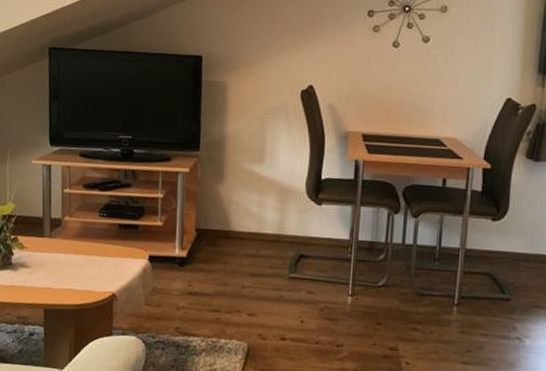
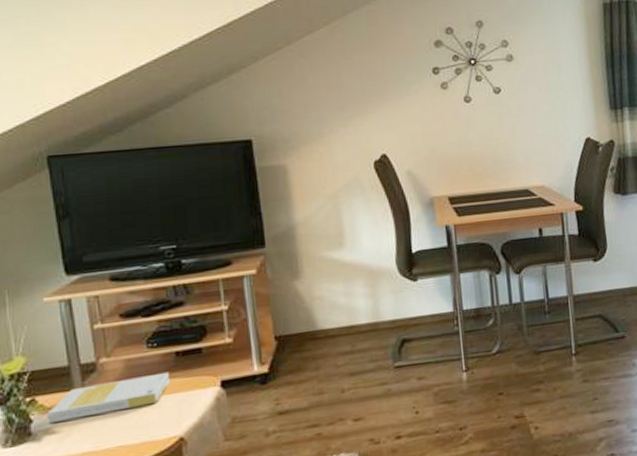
book: none [23,236,112,262] -> present [47,371,171,424]

